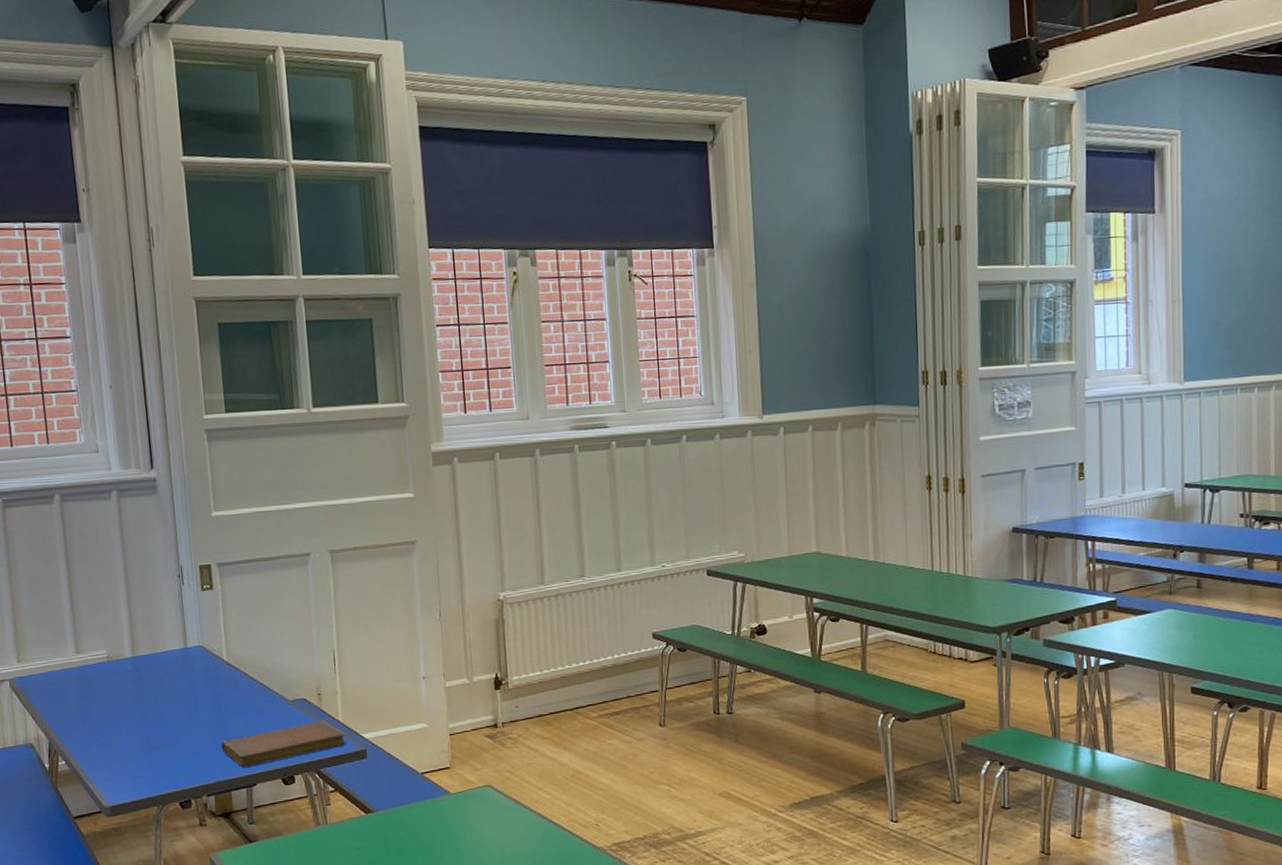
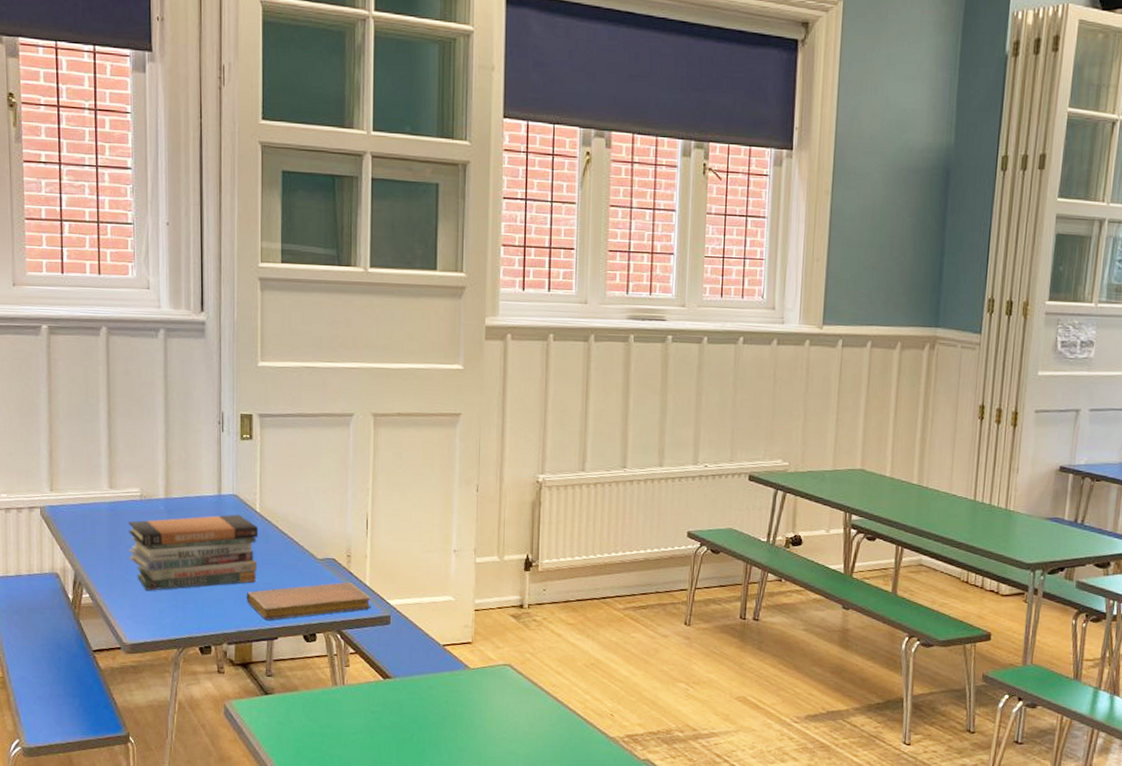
book stack: none [98,665,230,751] -> present [128,514,258,591]

